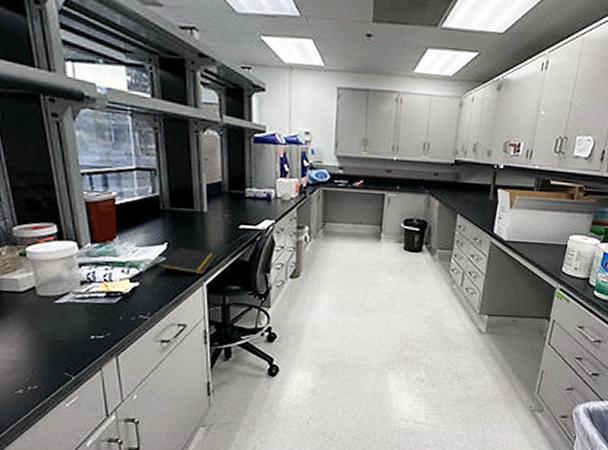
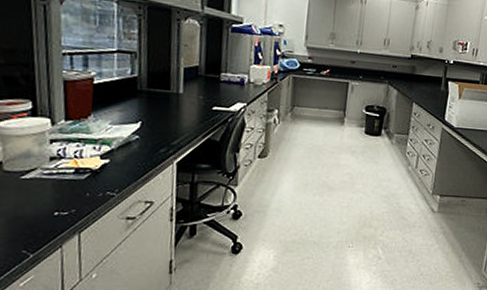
notepad: present [158,246,216,275] -> none [130,125,188,153]

